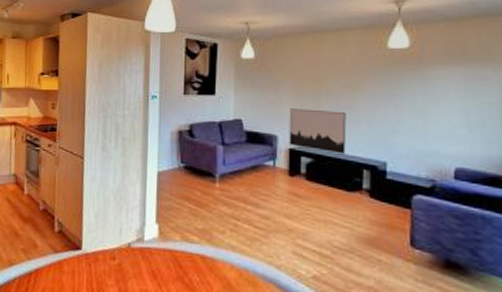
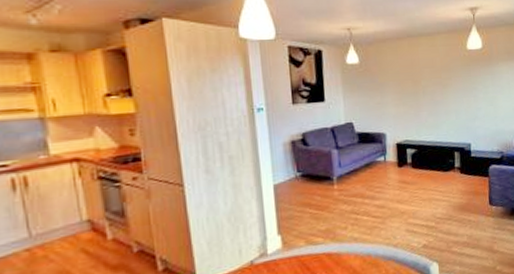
wall art: present [289,108,347,154] -> none [394,106,441,142]

